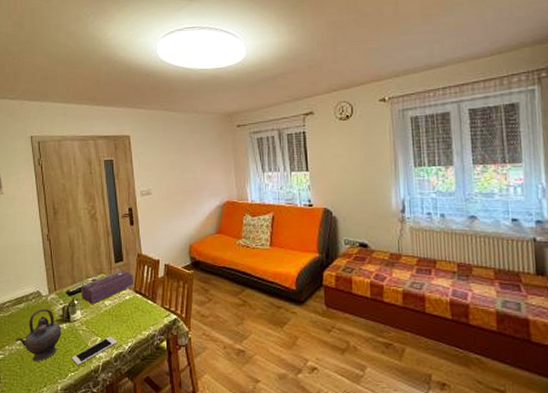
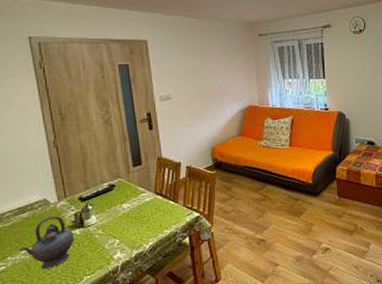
cell phone: present [71,336,118,365] -> none [86,237,138,268]
tissue box: present [81,269,135,304] -> none [95,173,155,208]

